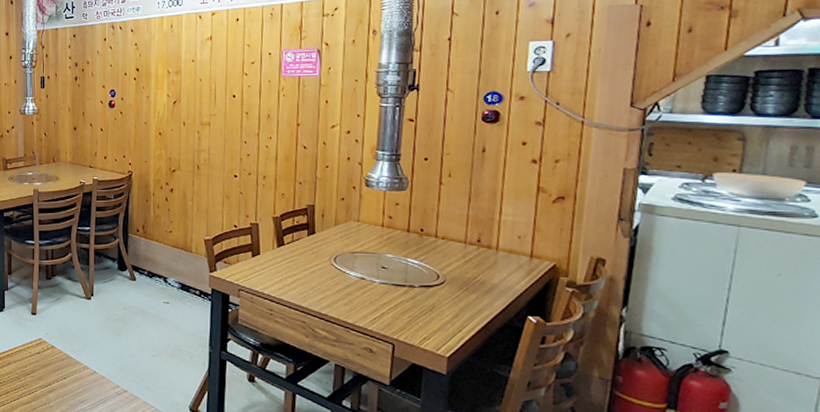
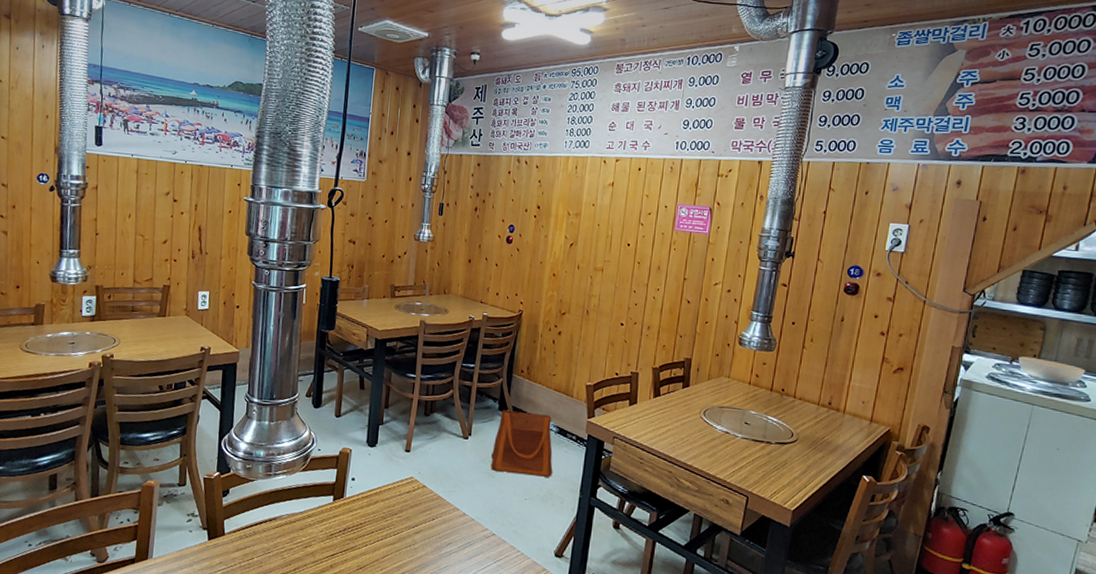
shopping bag: none [116,269,179,333] -> present [491,409,553,477]

